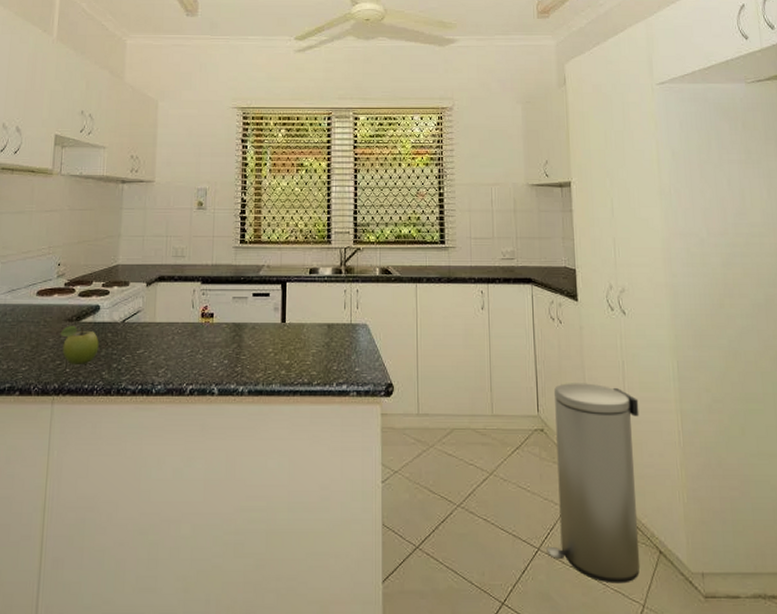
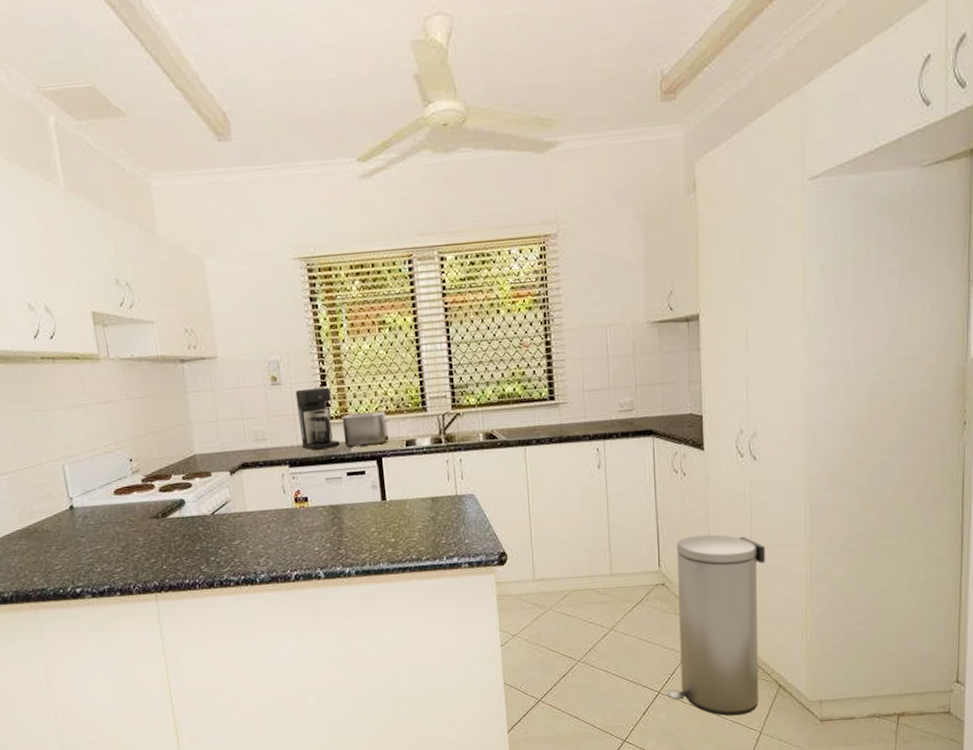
fruit: present [60,325,99,366] -> none [148,522,193,562]
coffee maker: none [215,215,250,271] -> present [295,387,341,451]
toaster: none [254,241,296,270] -> present [341,412,390,447]

